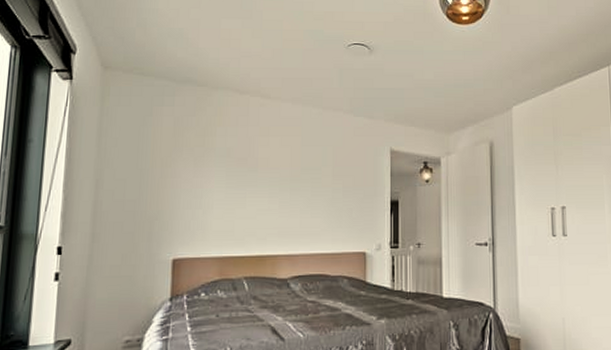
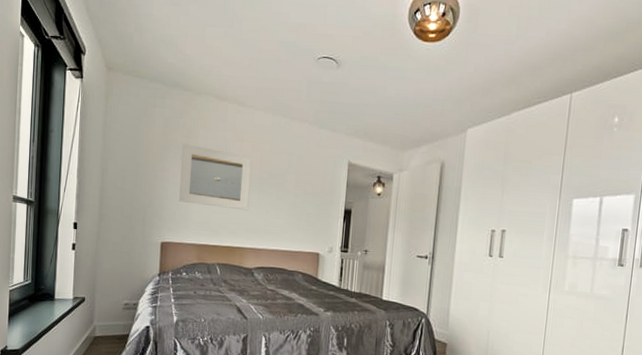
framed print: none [194,143,281,213] -> present [179,143,252,211]

